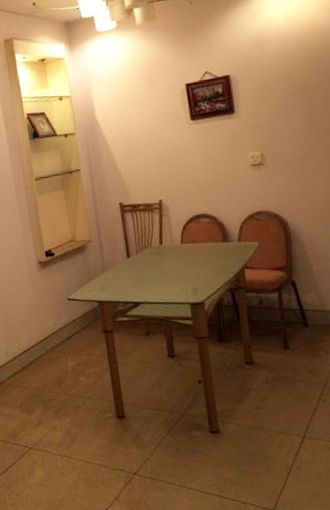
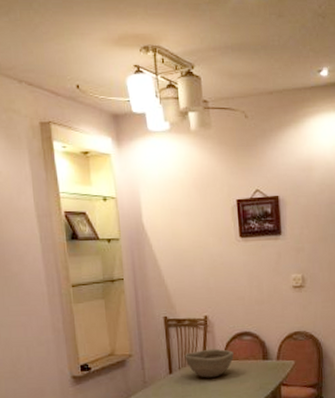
bowl: none [141,231,192,262] -> present [184,348,234,378]

